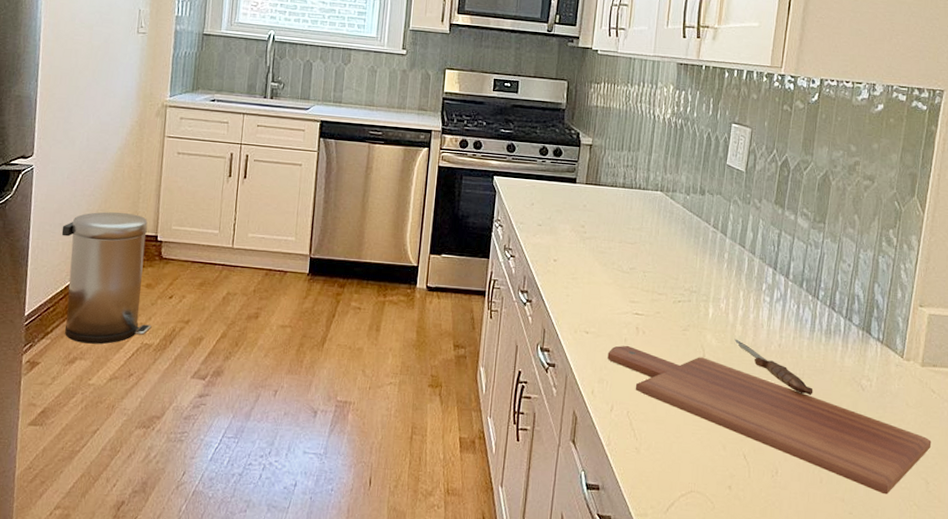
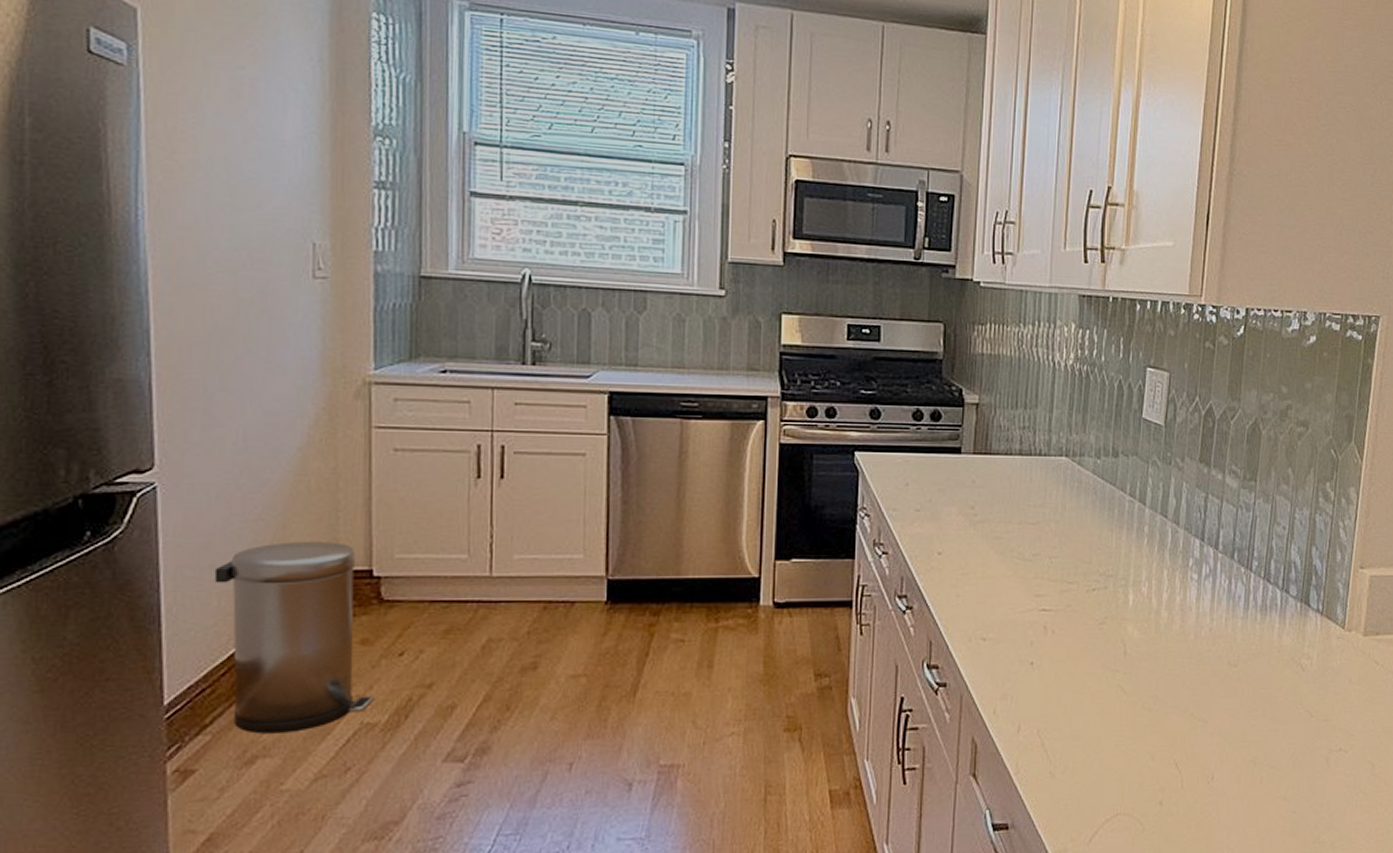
cutting board: present [607,345,932,495] -> none [1010,649,1376,786]
knife: present [734,340,813,395] -> none [1159,629,1250,684]

